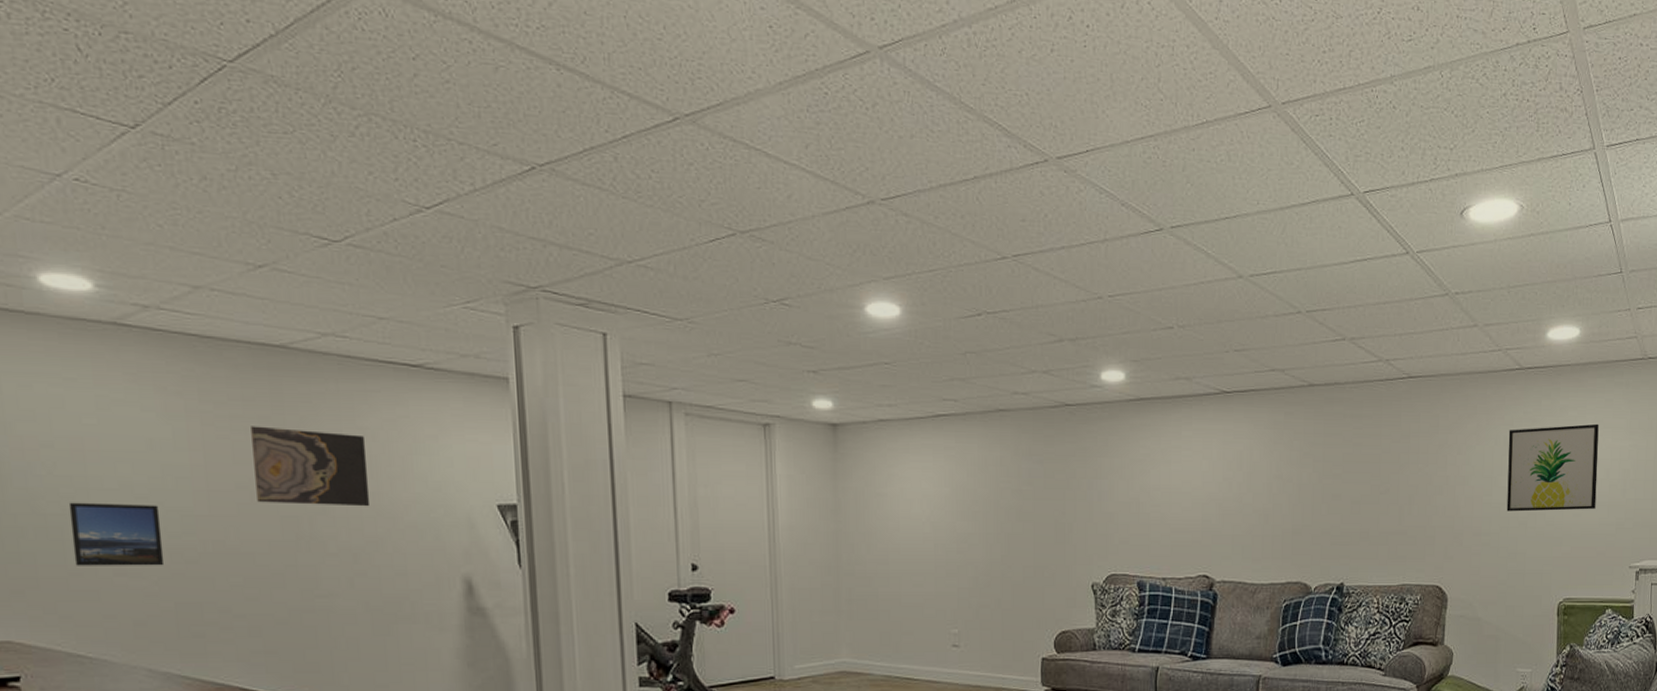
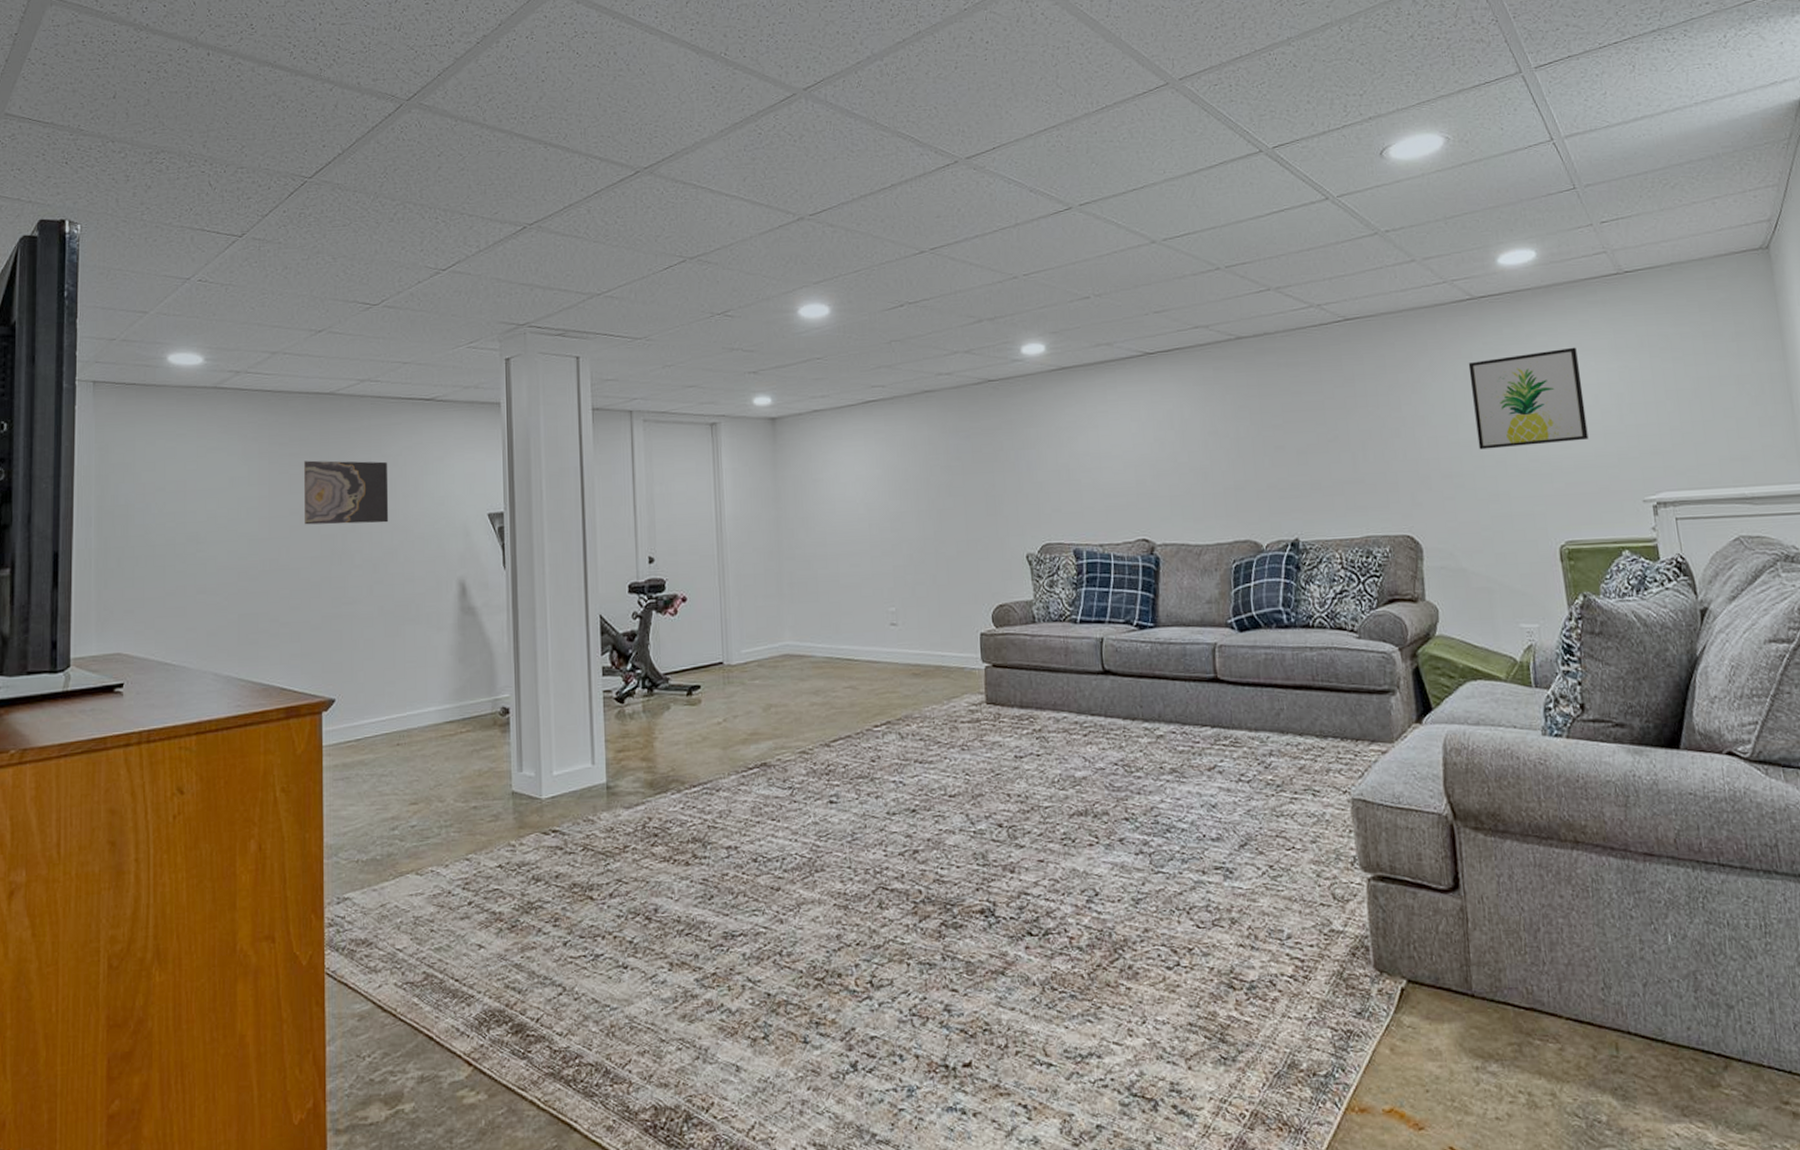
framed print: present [68,502,165,566] -> none [170,532,234,587]

